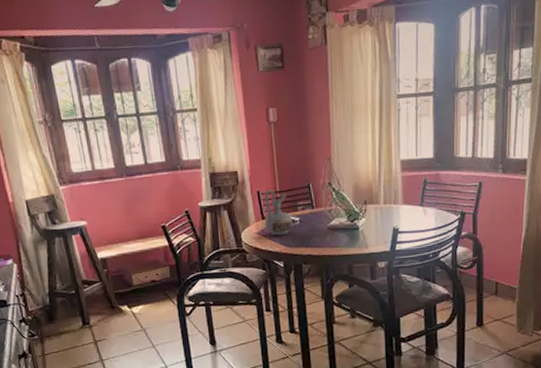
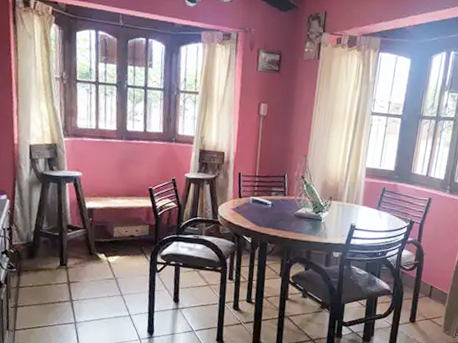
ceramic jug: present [264,189,293,236] -> none [240,173,266,215]

